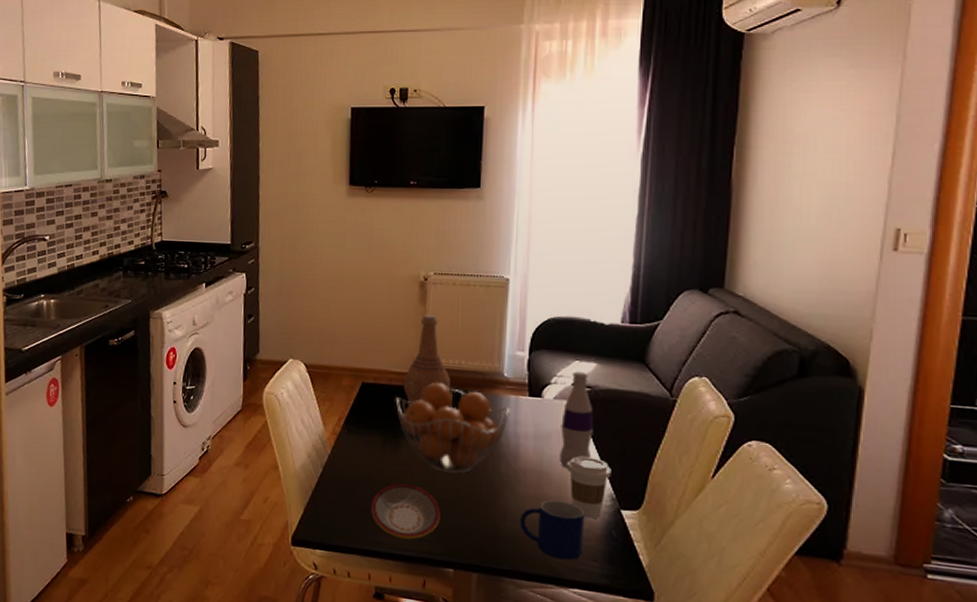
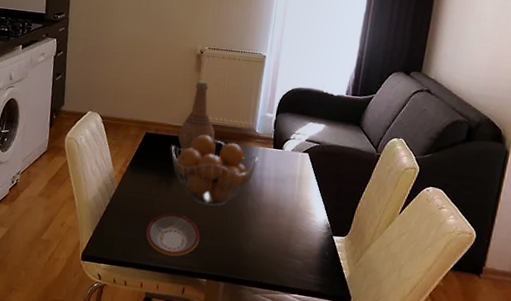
mug: present [520,499,584,561] -> none [258,227,307,274]
bottle: present [560,371,593,469] -> none [292,130,320,205]
coffee cup: present [567,456,611,519] -> none [297,195,329,243]

